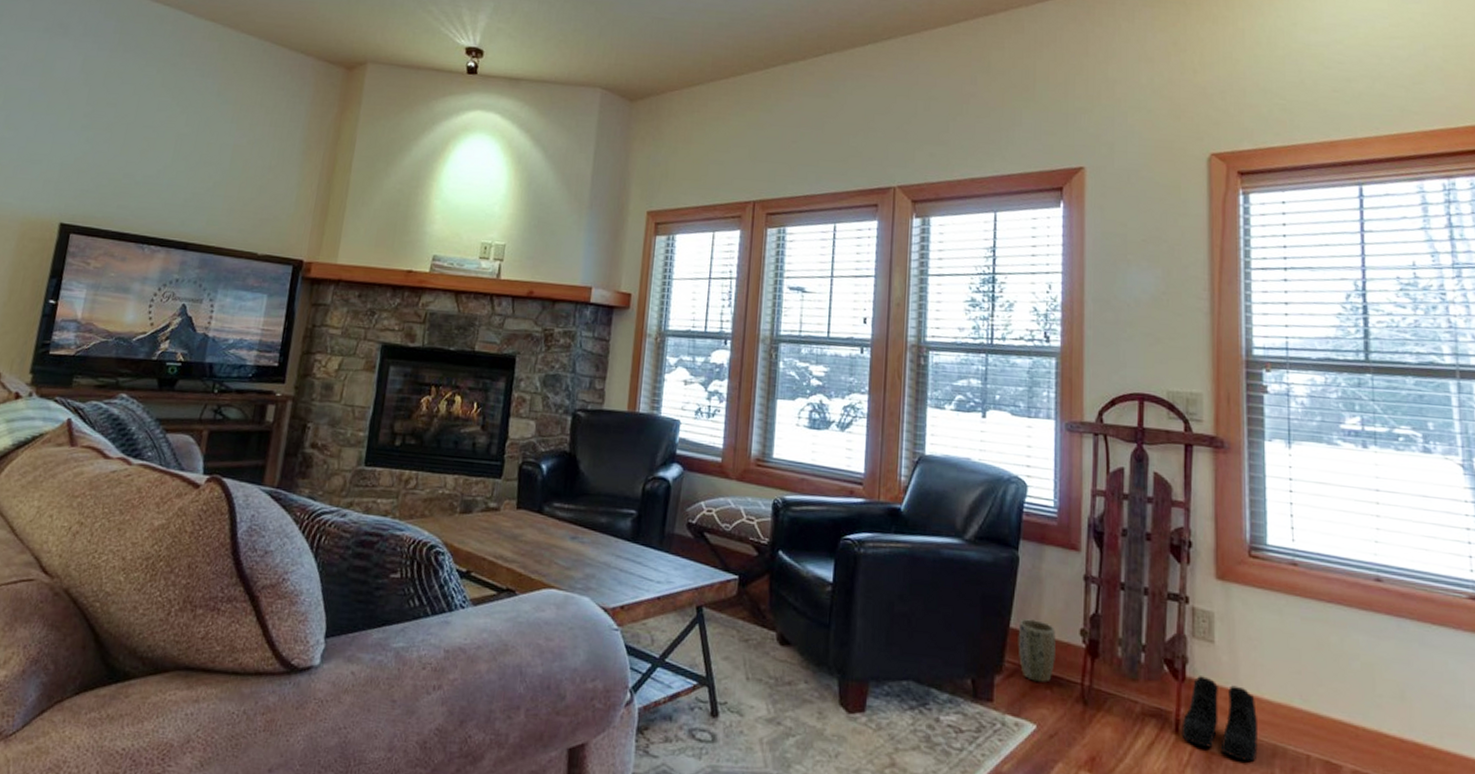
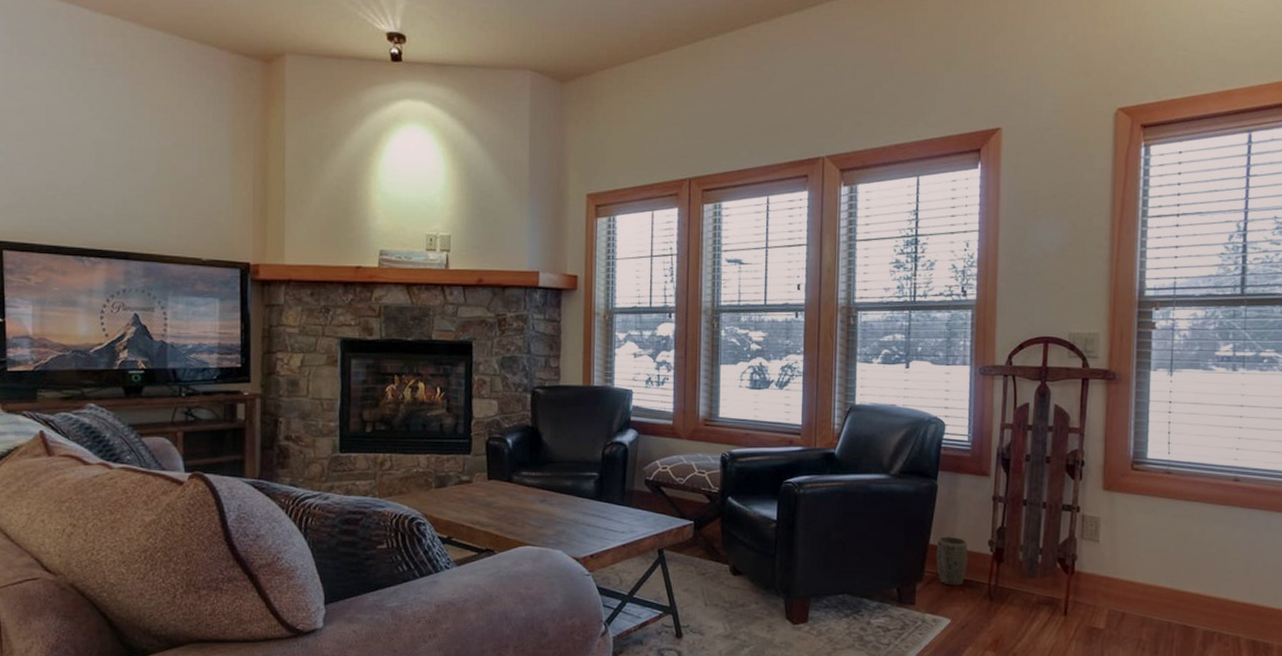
boots: present [1181,676,1258,762] -> none [1069,569,1131,631]

